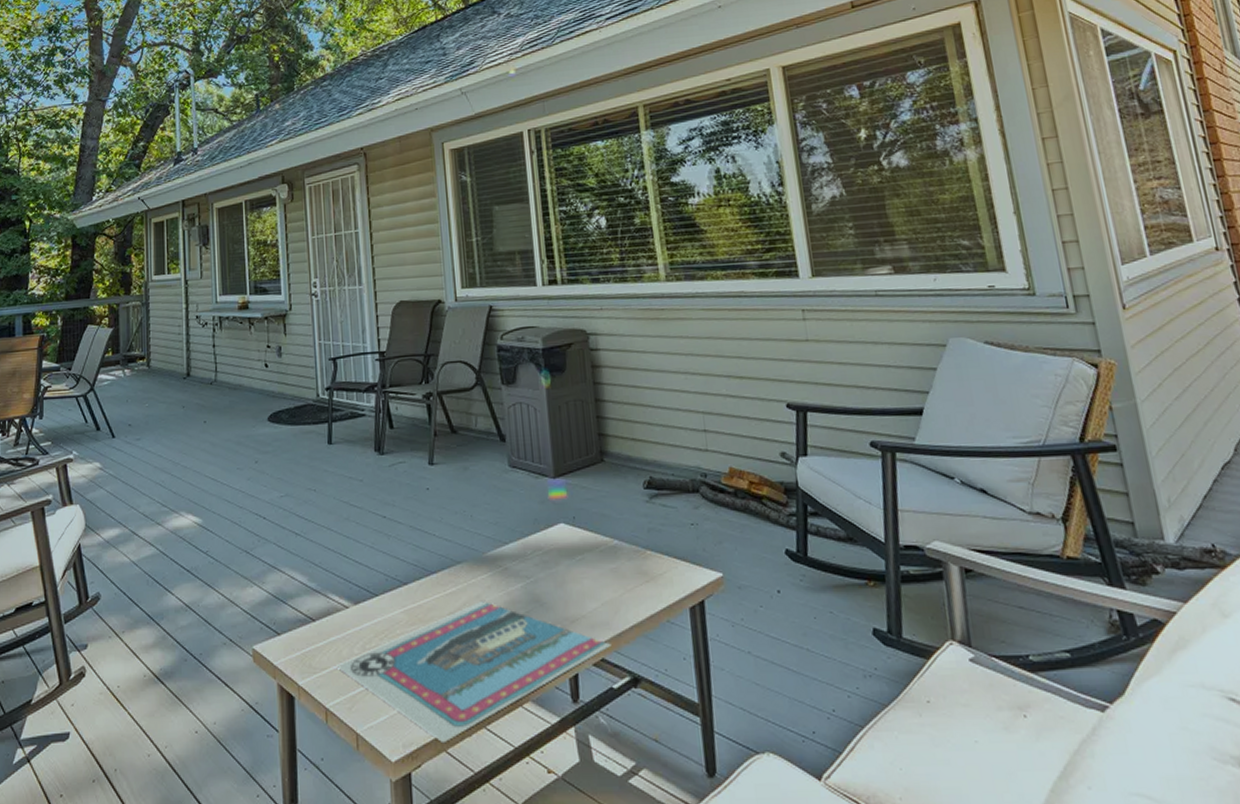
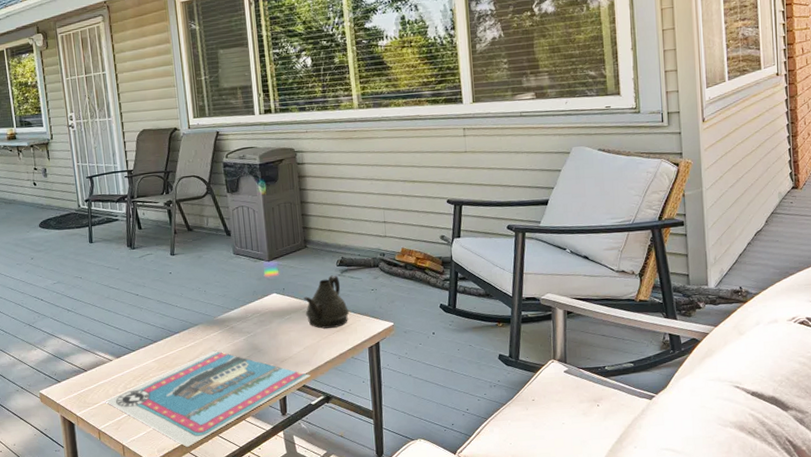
teapot: none [600,501,663,577] -> present [303,275,350,329]

